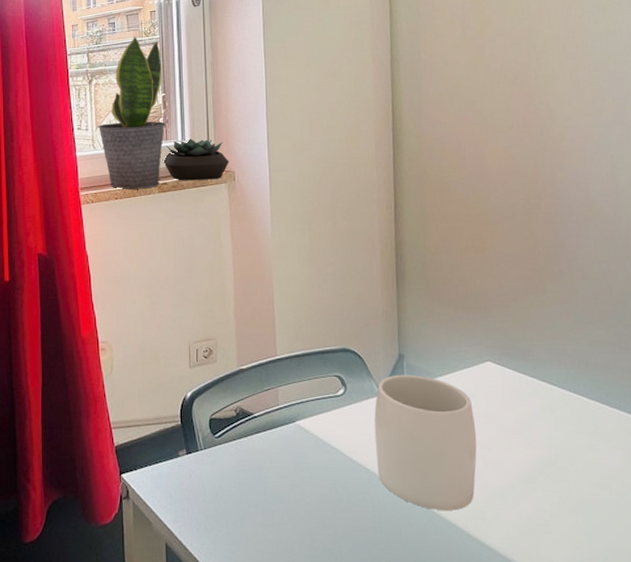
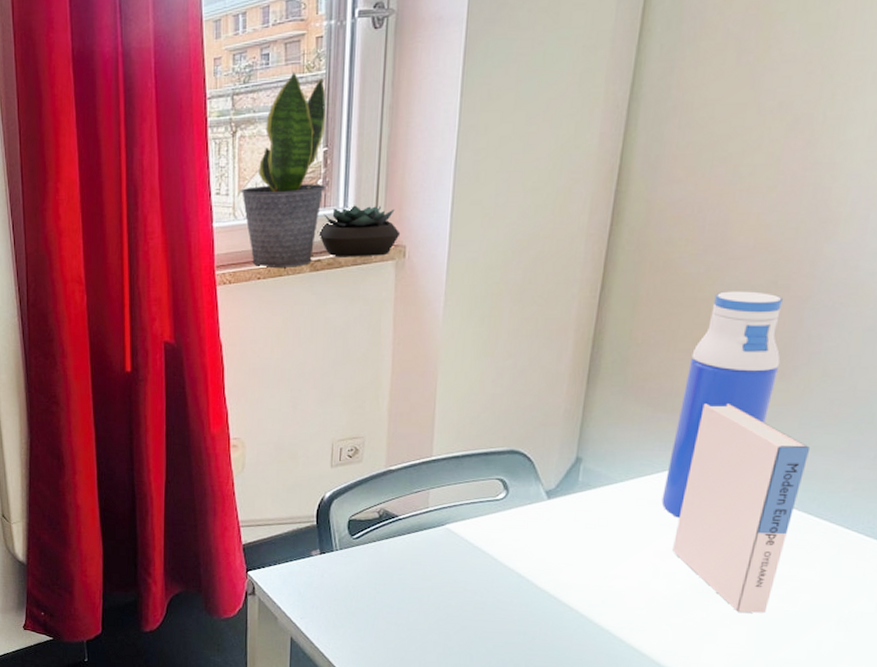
mug: present [374,374,477,511] -> none [531,479,654,618]
water bottle: none [475,208,548,409] -> present [661,291,784,518]
book: none [494,304,589,502] -> present [672,403,811,613]

